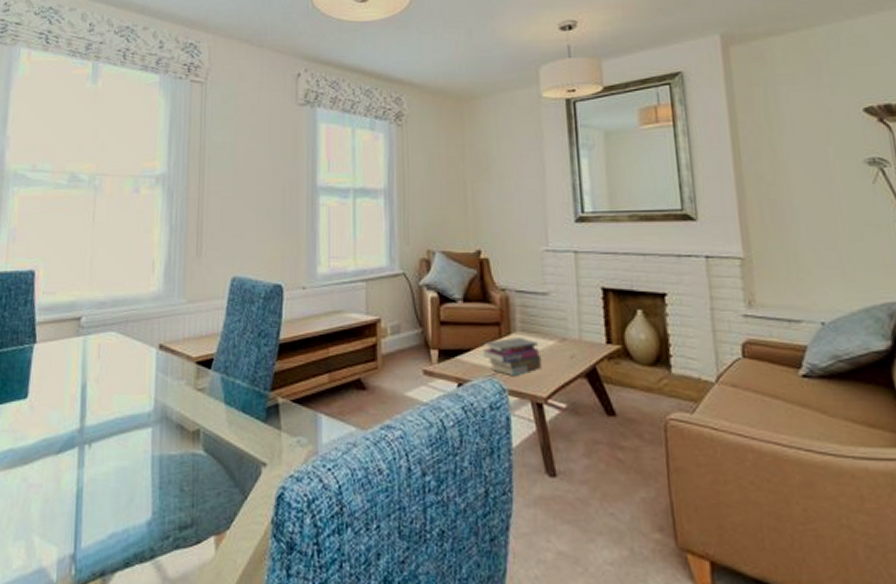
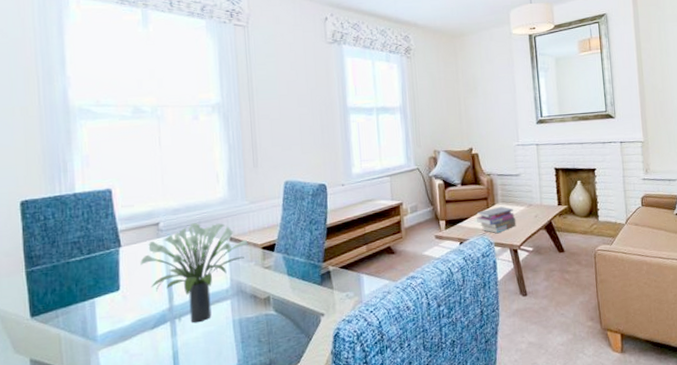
flower arrangement: none [54,322,181,452] -> present [140,223,249,322]

